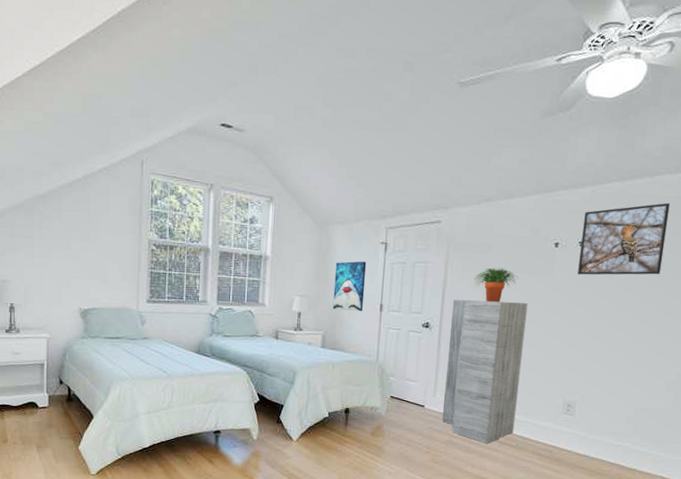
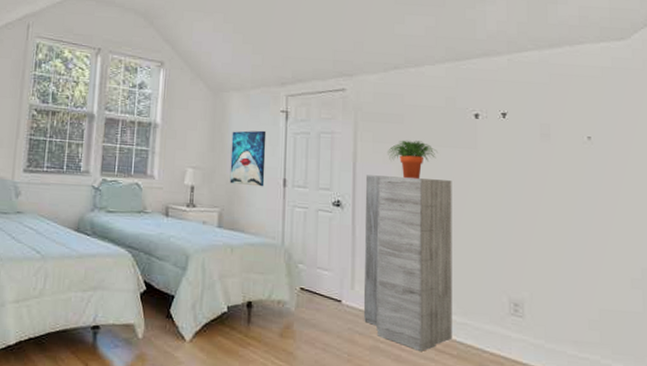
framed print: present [578,203,670,275] -> none [504,73,600,151]

